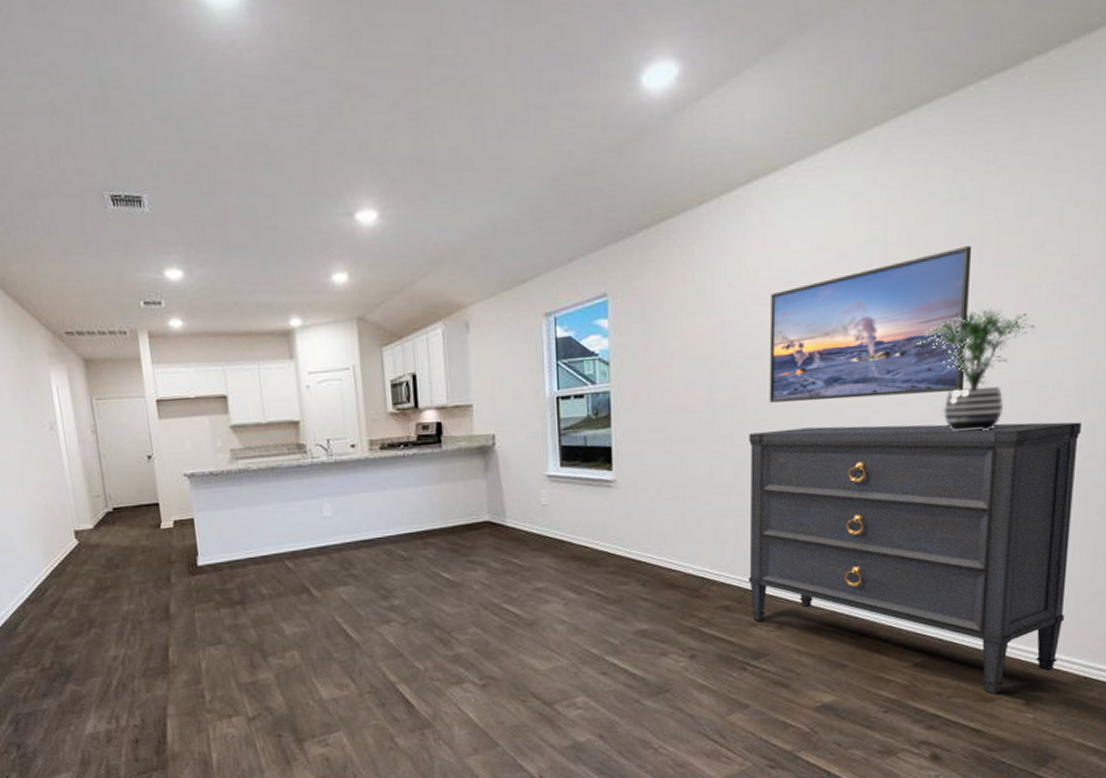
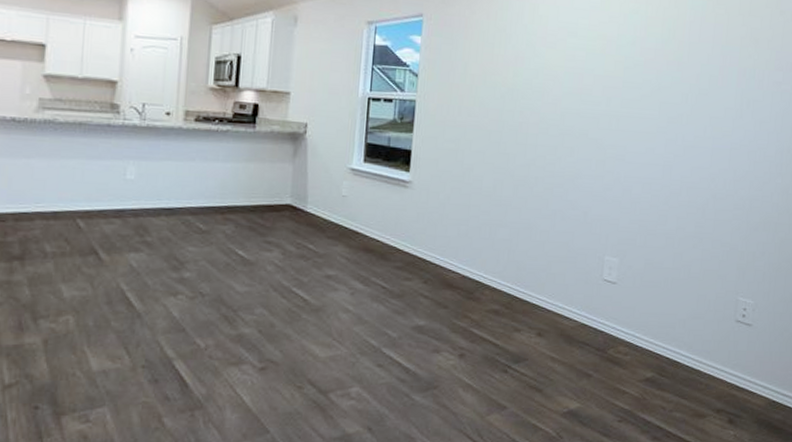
dresser: present [748,422,1081,694] -> none [516,156,779,411]
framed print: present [769,246,972,403] -> none [547,29,709,145]
potted plant: present [918,308,1035,432] -> none [665,81,749,181]

